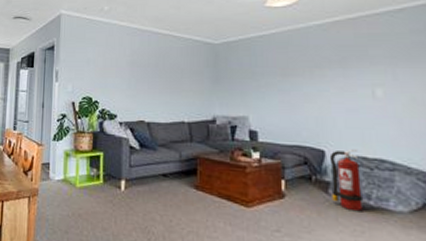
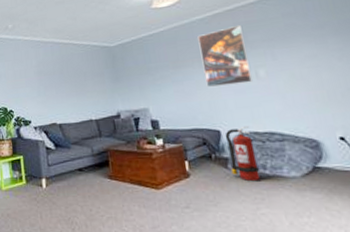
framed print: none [312,36,369,102] -> present [197,24,254,87]

